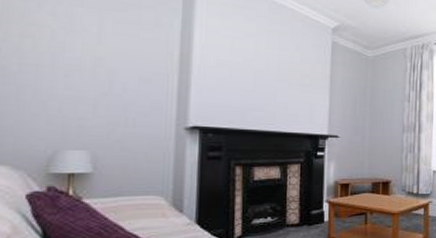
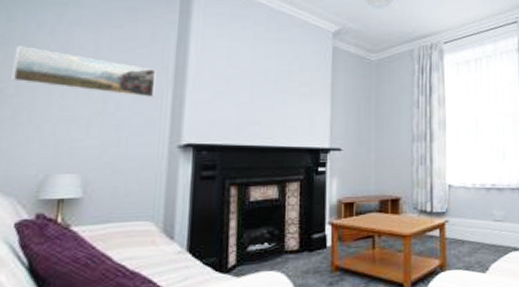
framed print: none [13,24,161,81] -> present [12,46,156,97]

